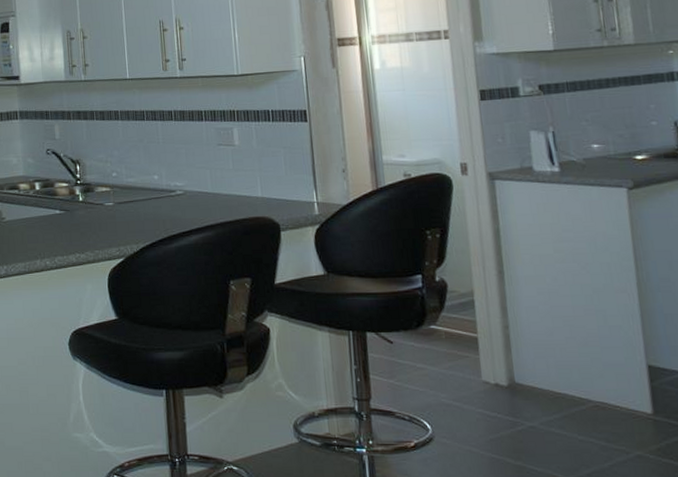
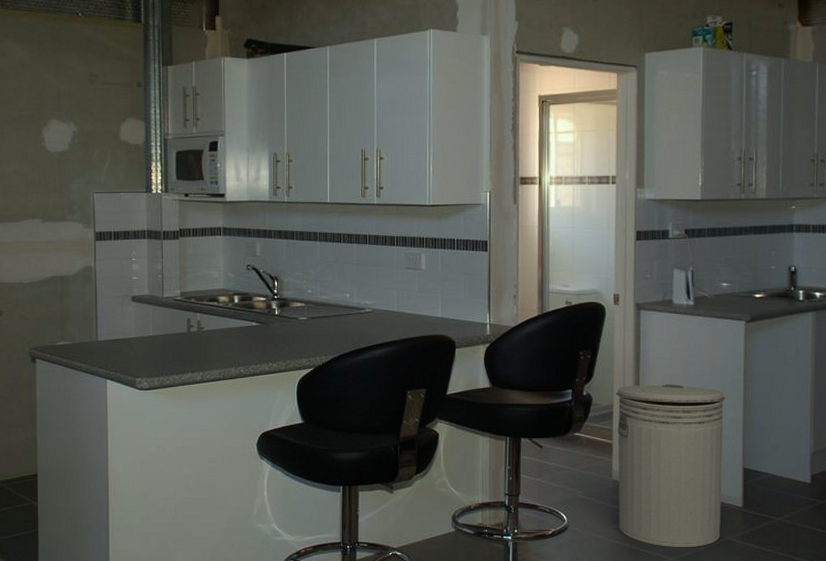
can: none [475,265,629,465] -> present [616,384,725,548]

